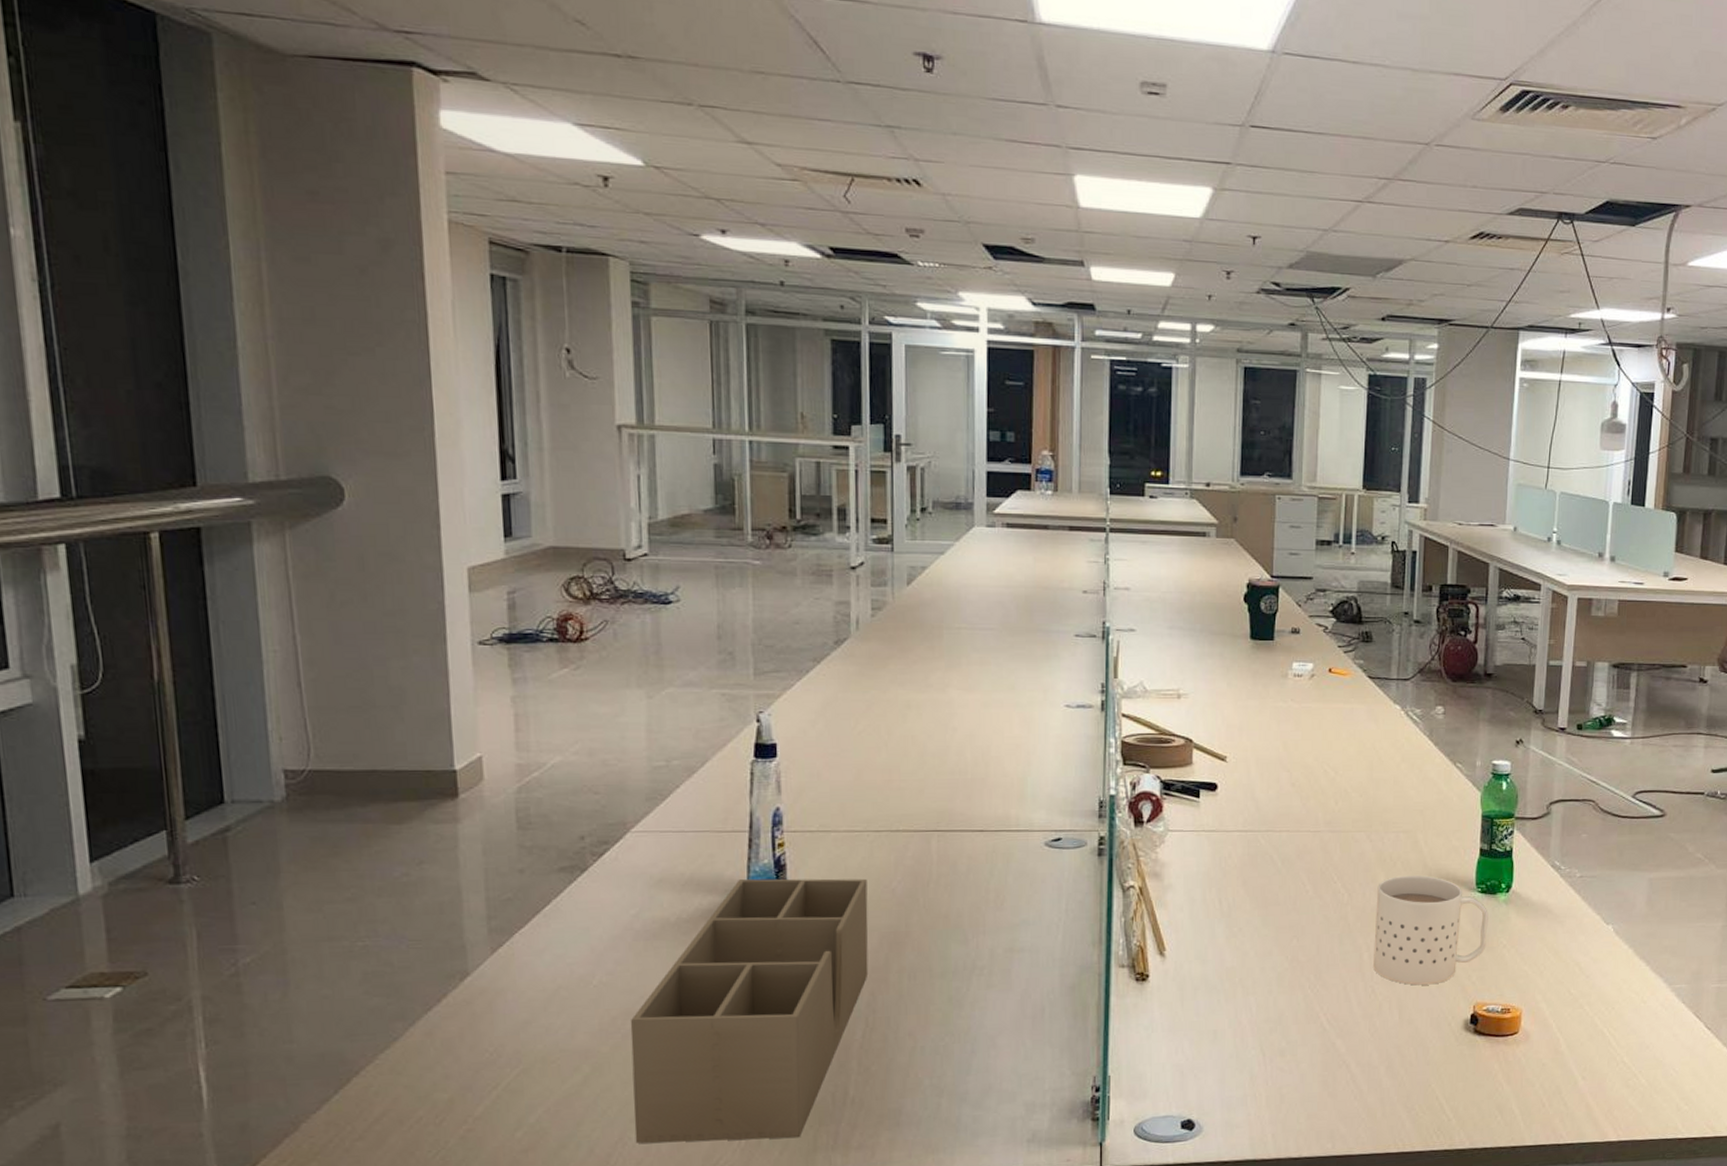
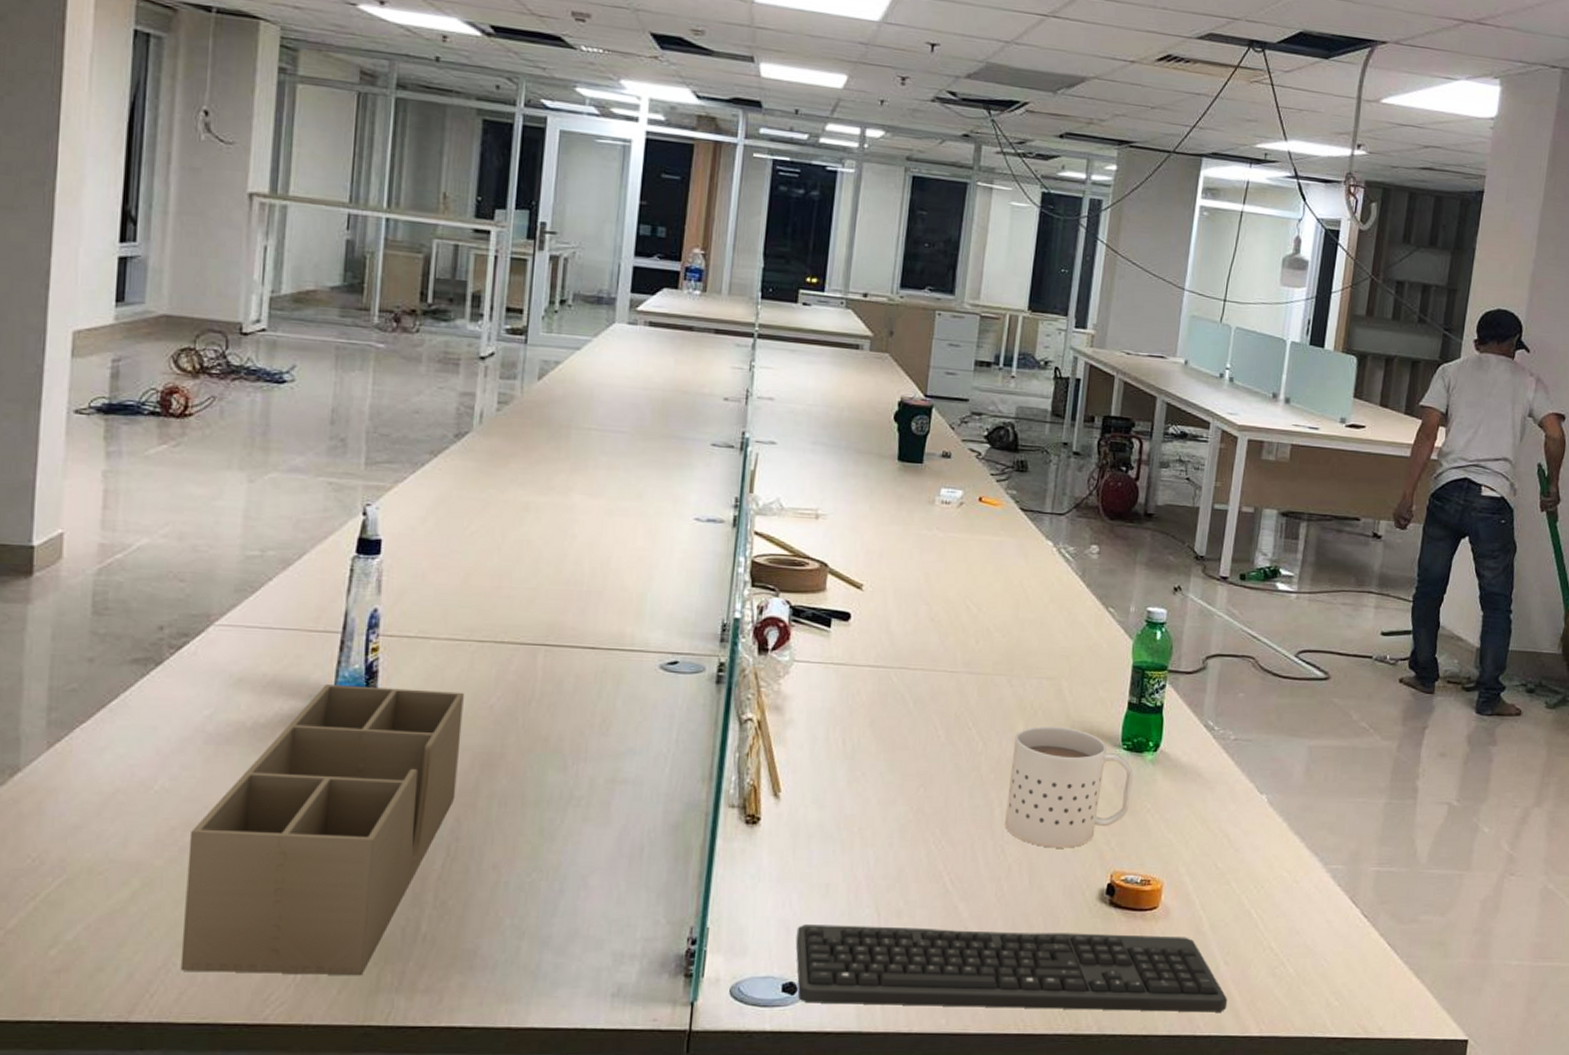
computer keyboard: none [1190,1057,1587,1137] -> present [796,925,1228,1013]

